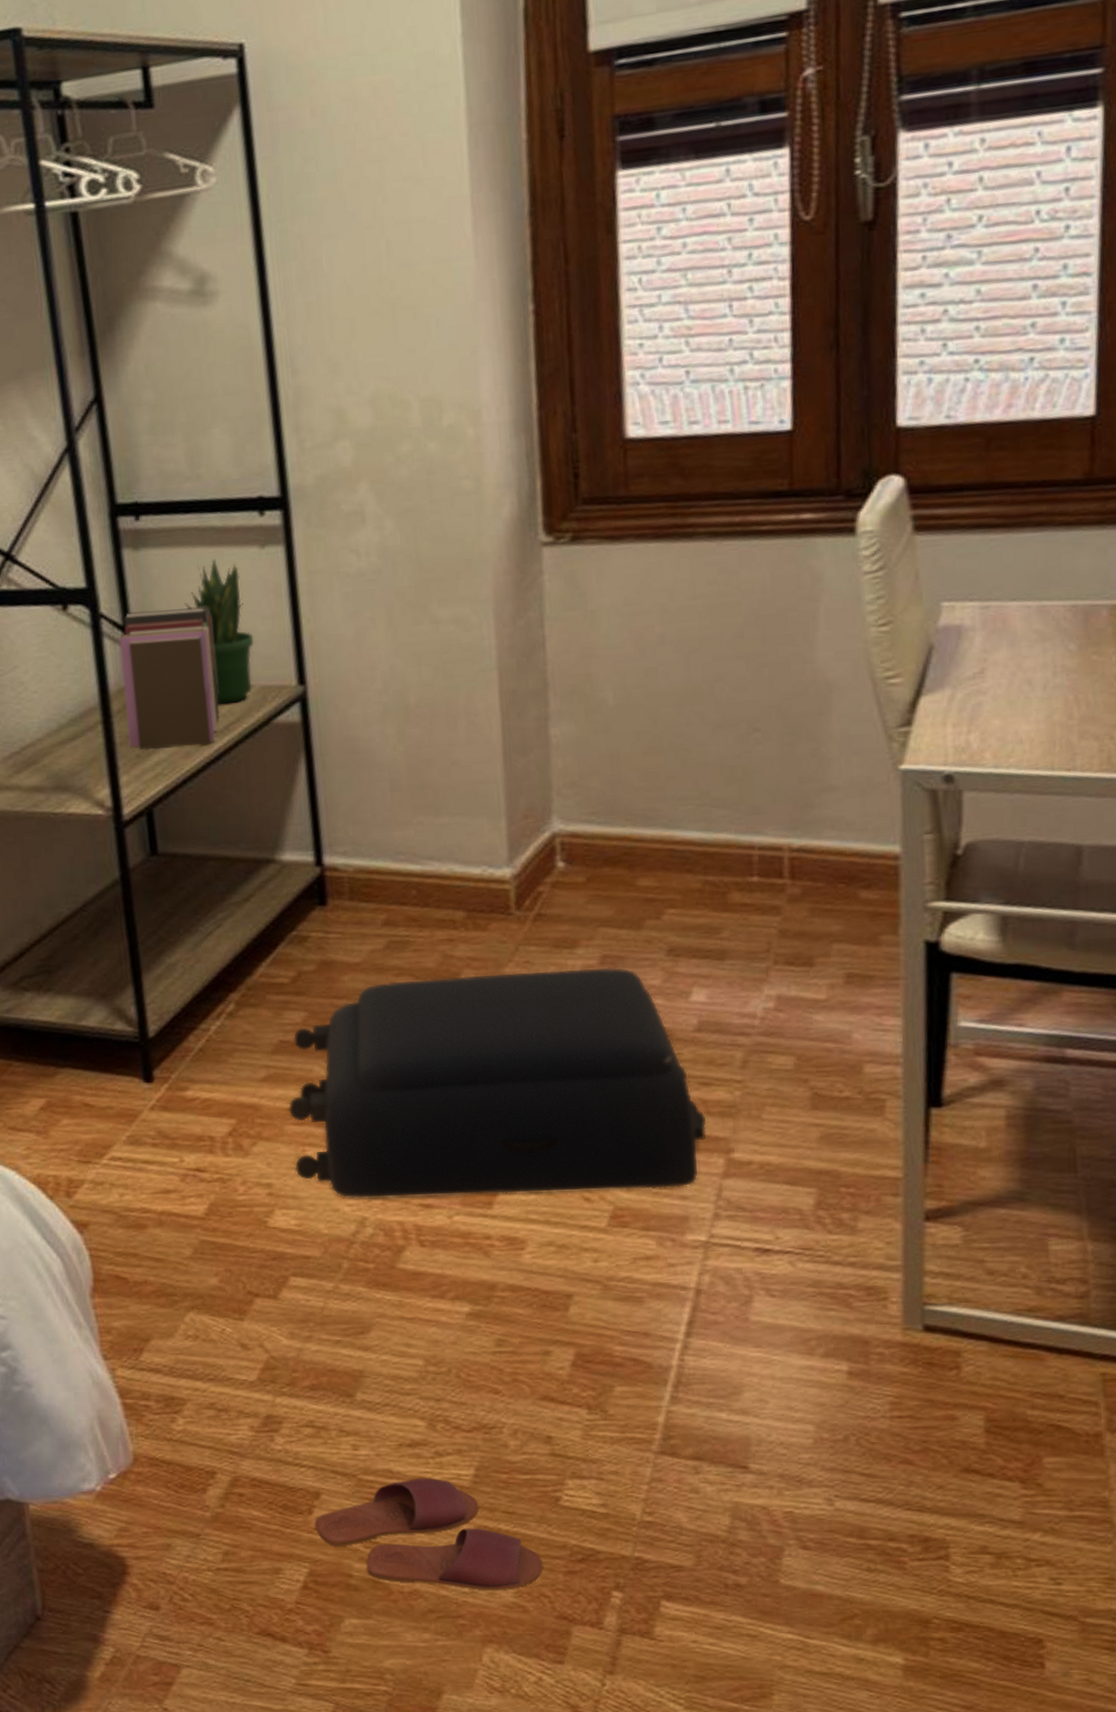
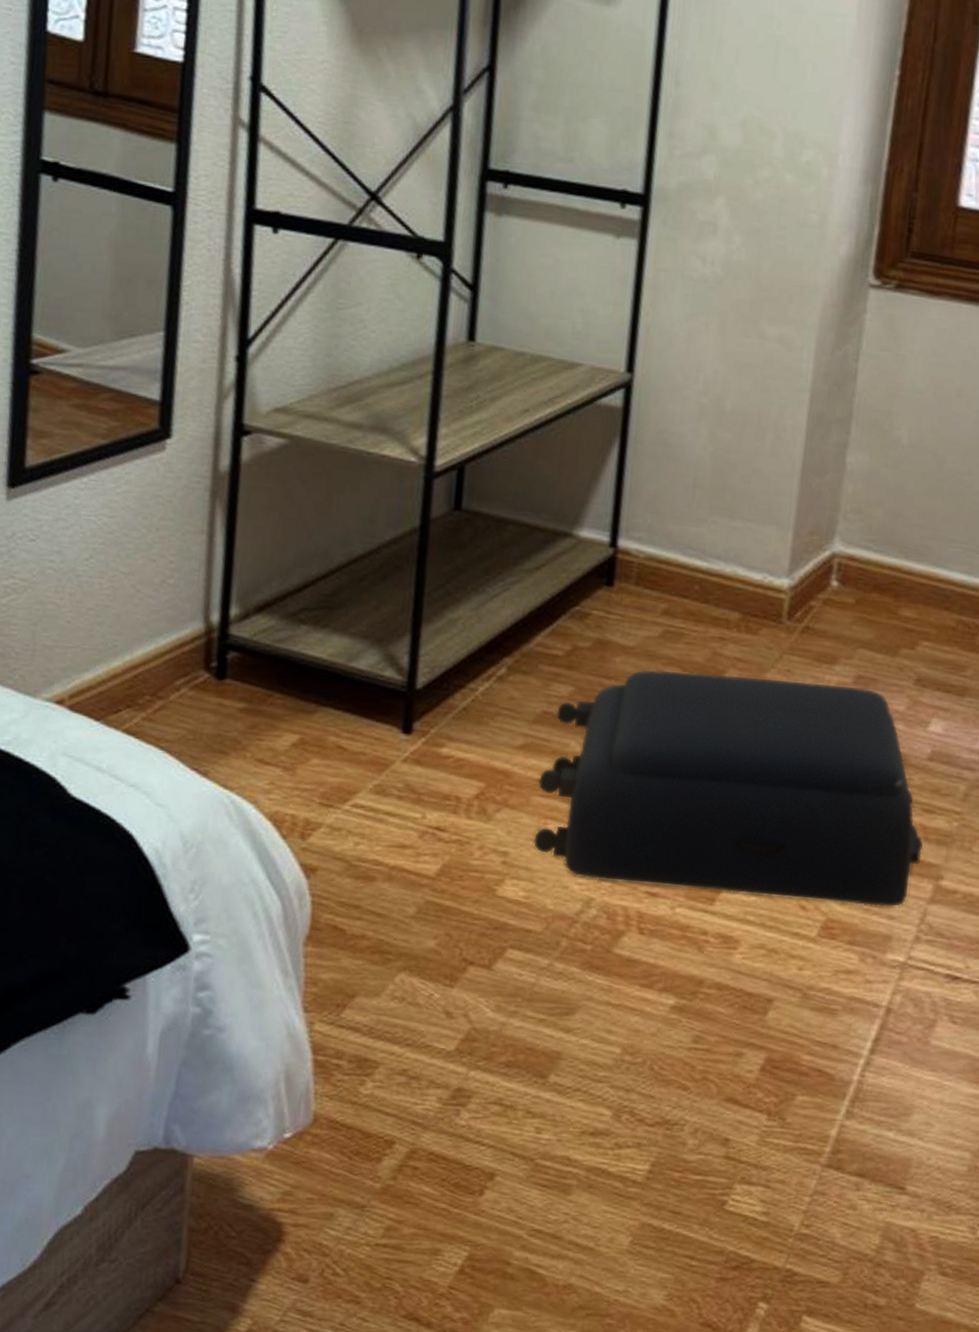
books: present [118,606,221,749] -> none [455,273,557,413]
planter: present [184,558,254,704] -> none [534,238,593,378]
slippers: present [314,1478,543,1590] -> none [483,1168,698,1292]

